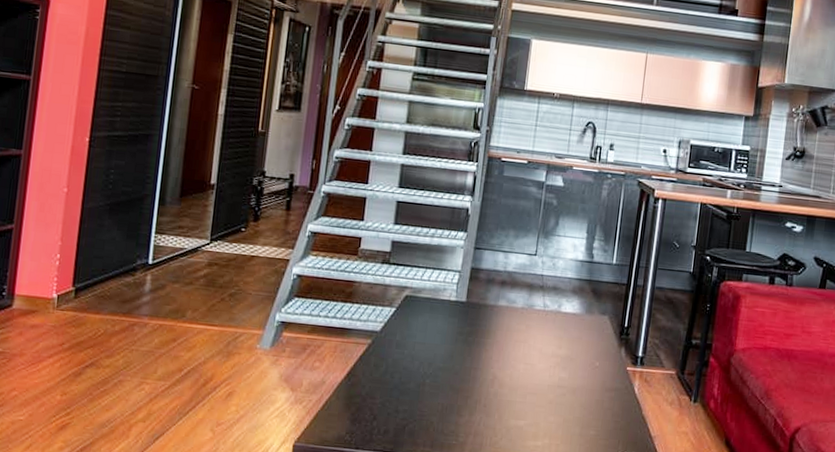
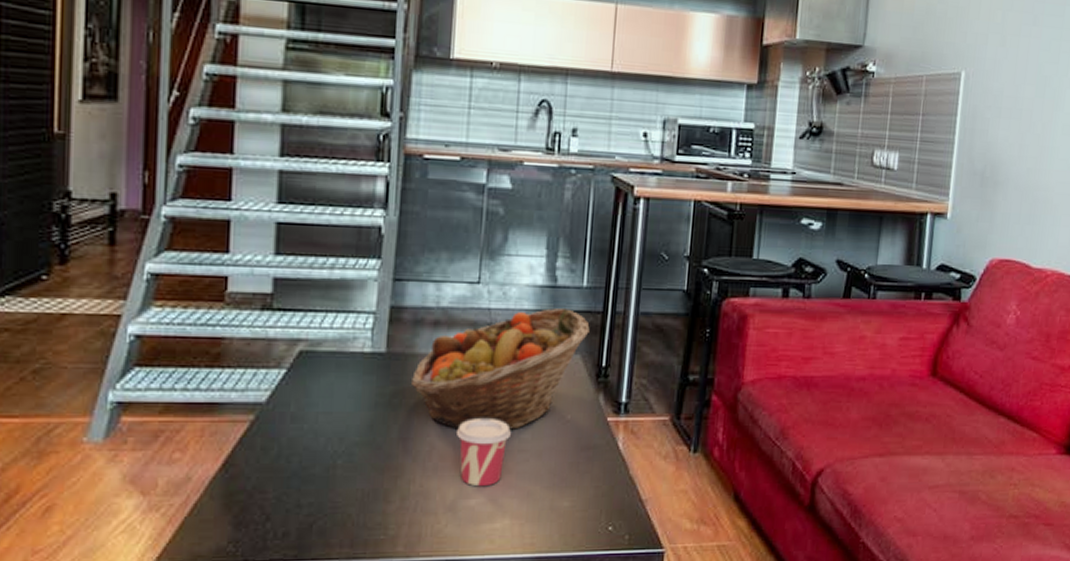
fruit basket: none [481,278,617,370] -> present [410,308,590,430]
cup: none [512,358,553,412] -> present [455,419,511,487]

